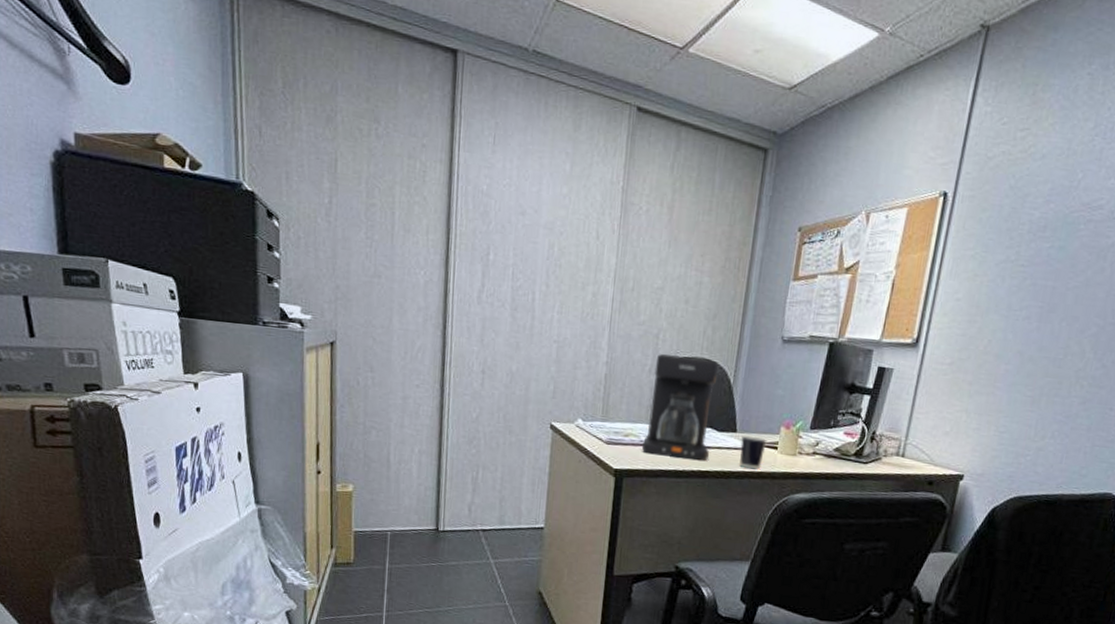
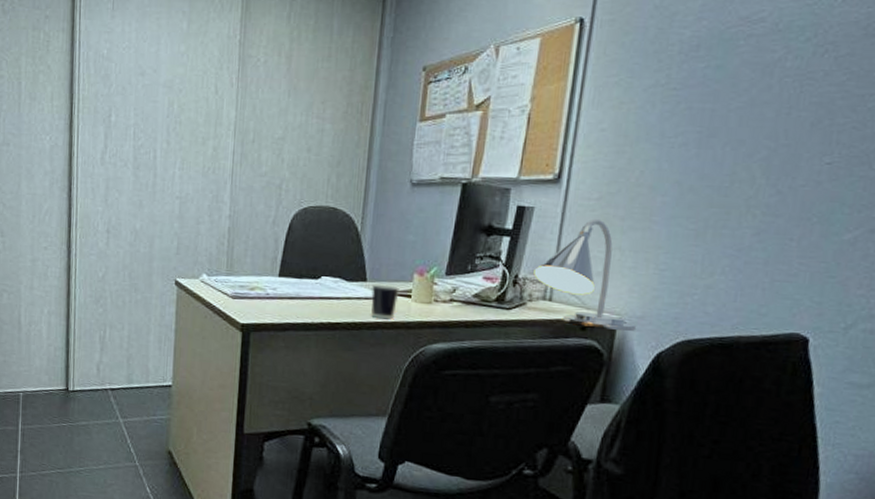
coffee maker: present [642,353,719,460] -> none [269,203,345,312]
table lamp: none [889,382,977,488] -> present [533,218,637,332]

